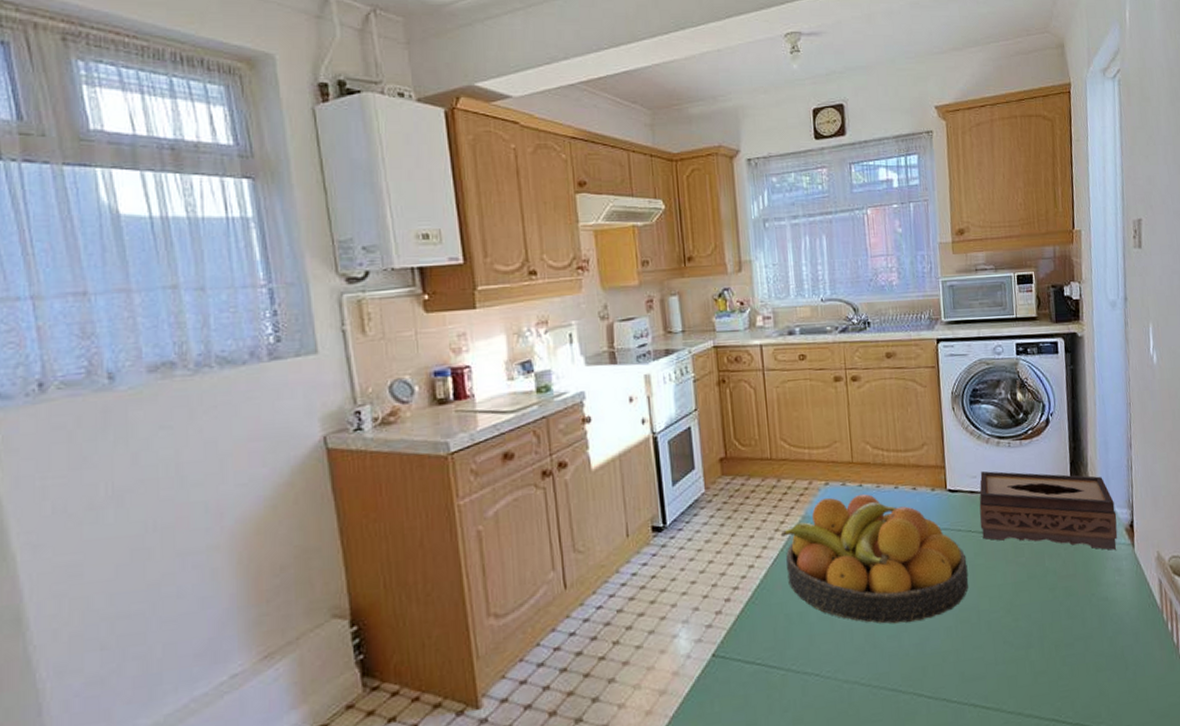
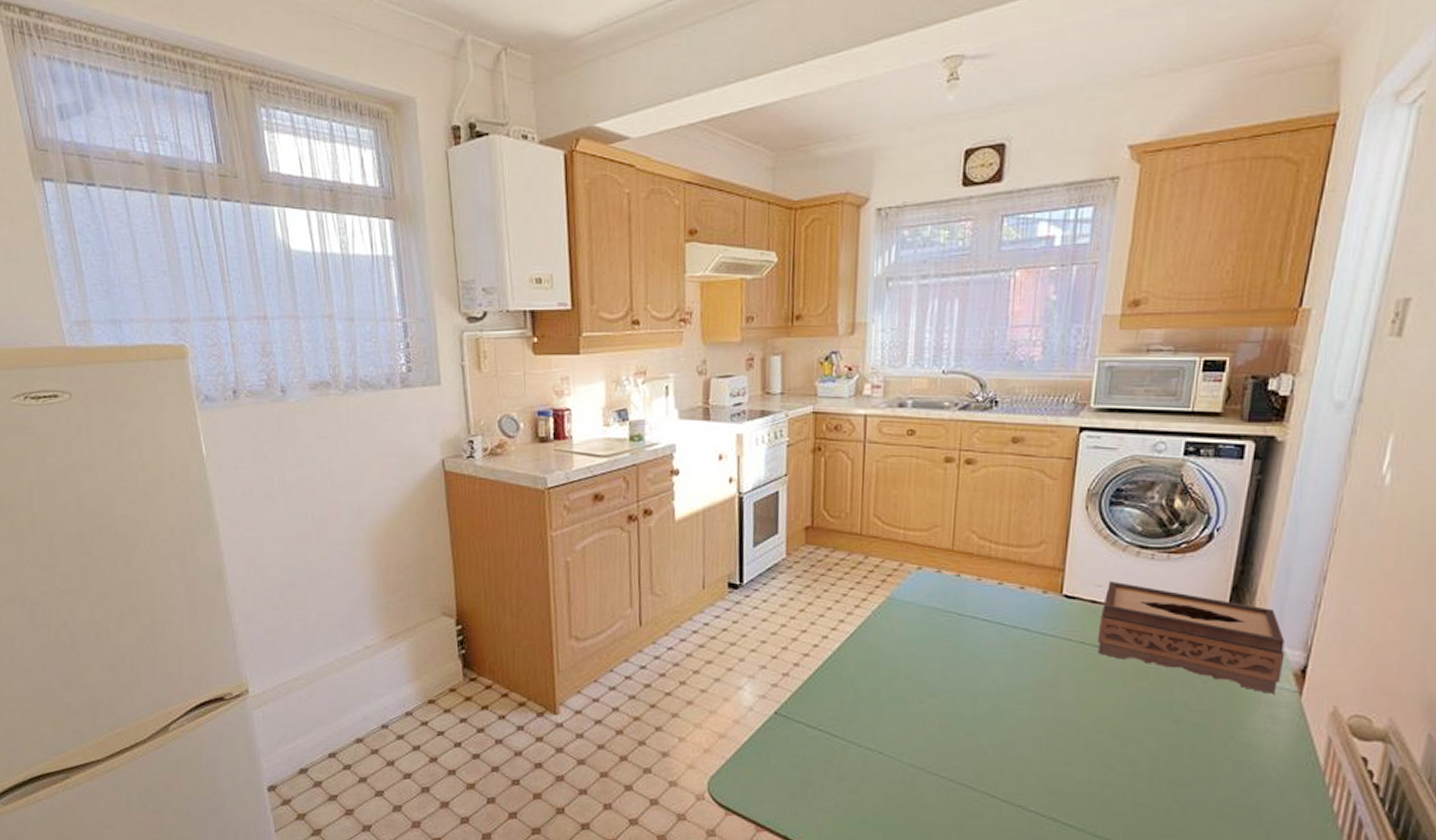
fruit bowl: present [780,494,969,624] -> none [860,582,1074,724]

